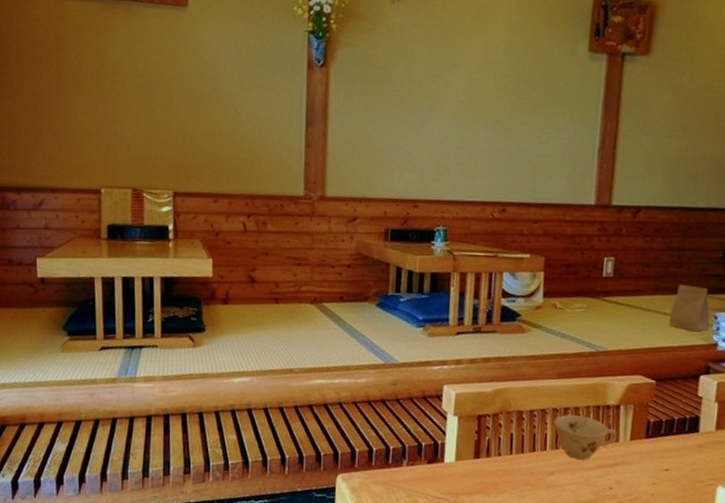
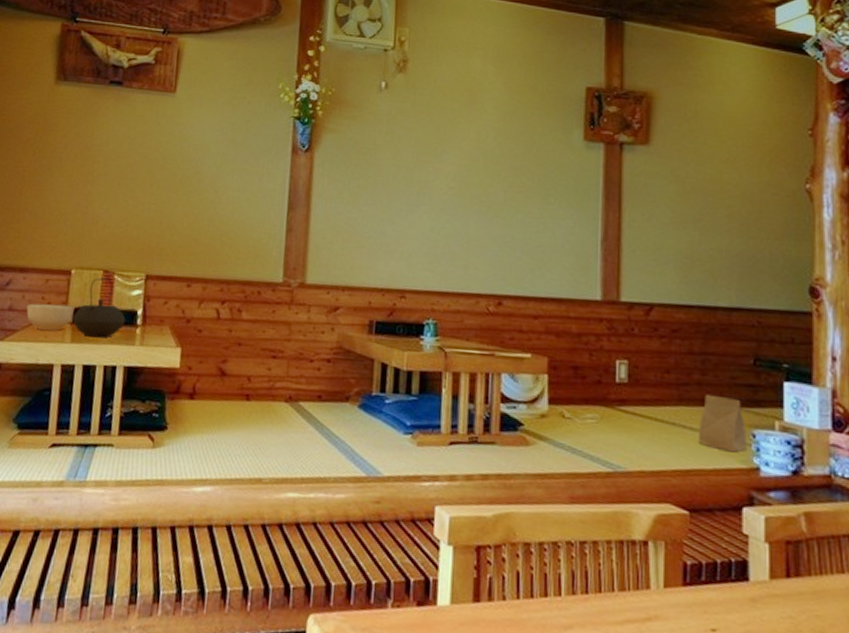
bowl: none [61,221,108,248] -> present [26,303,75,332]
teapot: none [107,196,158,252] -> present [72,277,126,338]
teacup: present [553,415,617,460] -> none [568,550,646,611]

